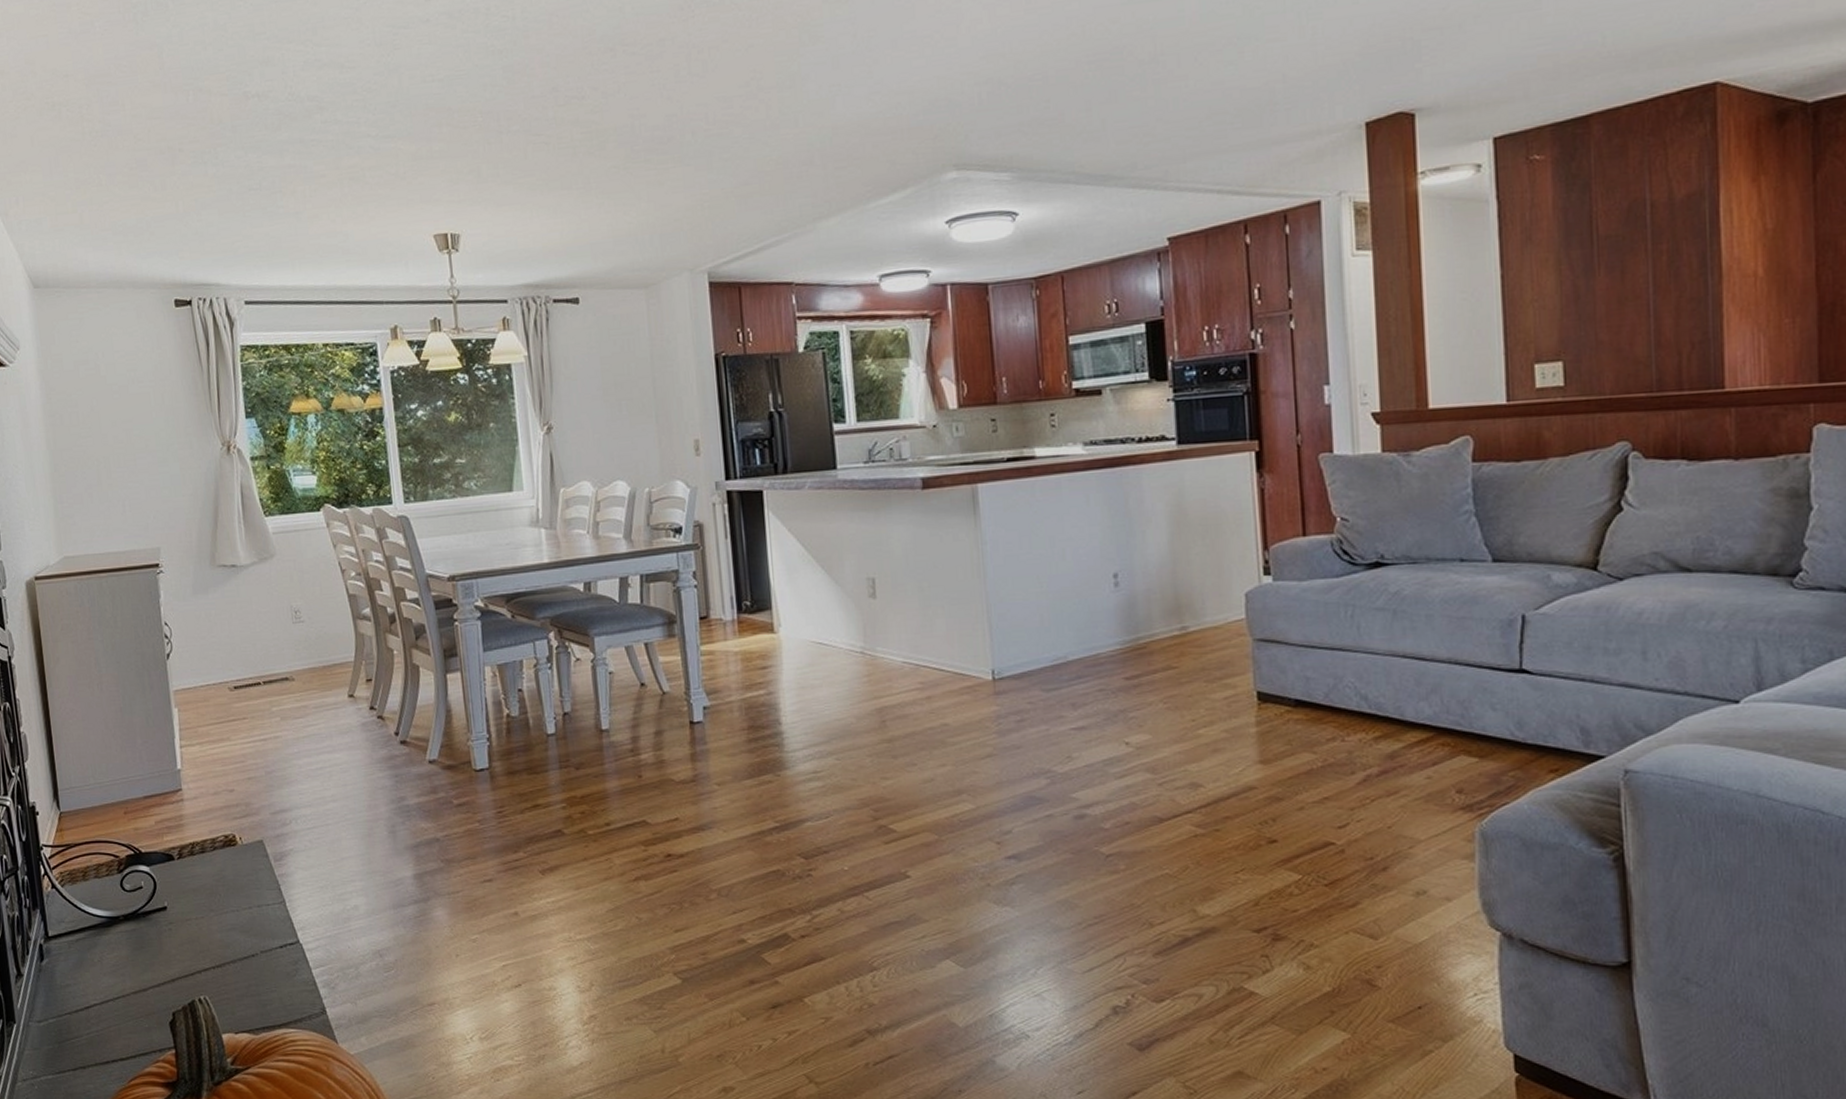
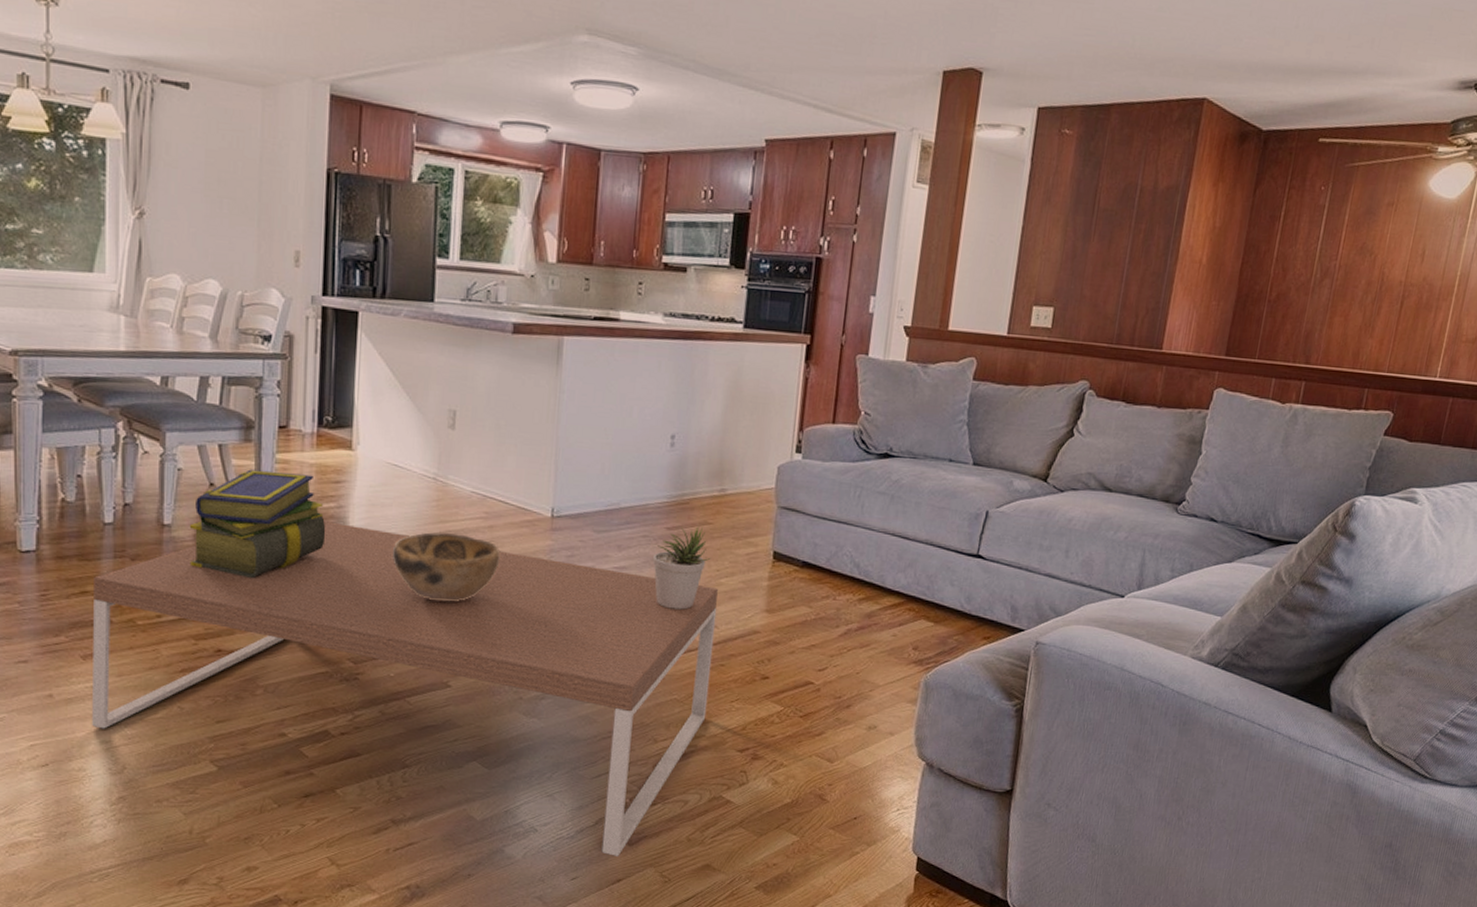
coffee table: none [543,710,1208,1064] -> present [92,521,718,856]
stack of books: none [626,663,760,777] -> present [189,469,326,578]
decorative bowl: none [829,708,944,784] -> present [393,531,501,602]
potted plant: none [1113,671,1183,770] -> present [652,525,711,610]

